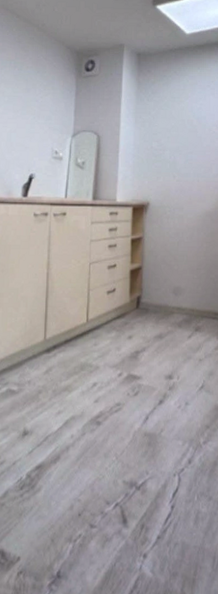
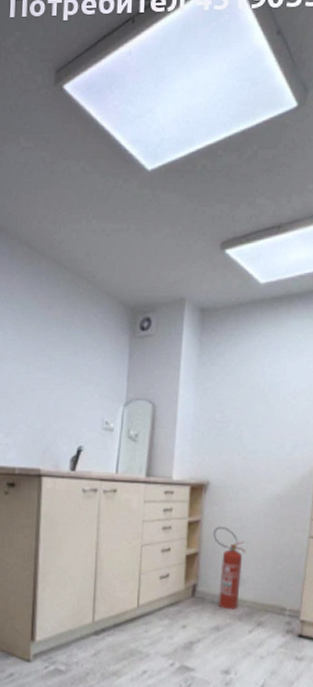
fire extinguisher: none [153,242,183,317] -> present [213,527,246,609]

